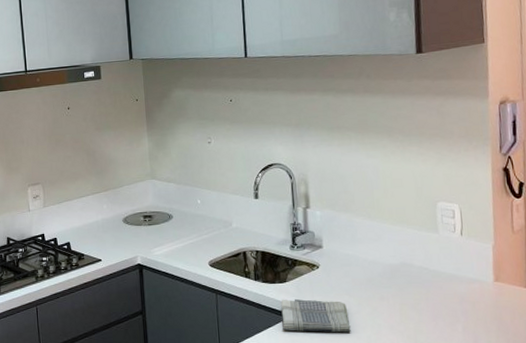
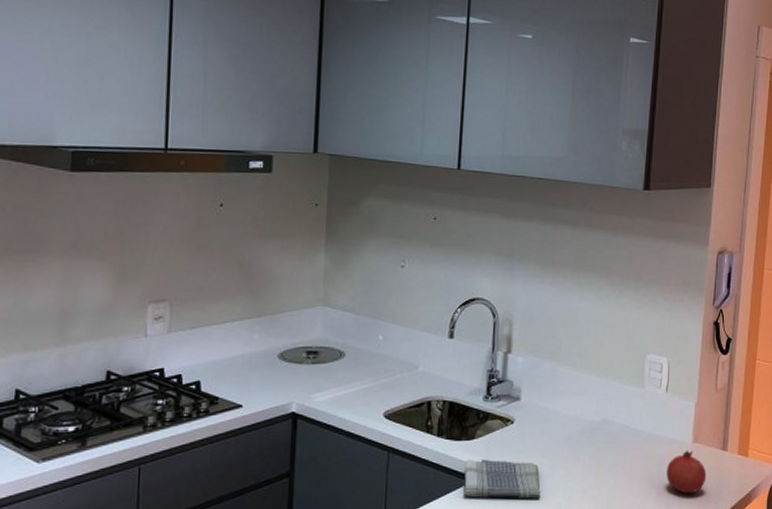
fruit: none [470,288,513,329] -> present [666,450,707,494]

